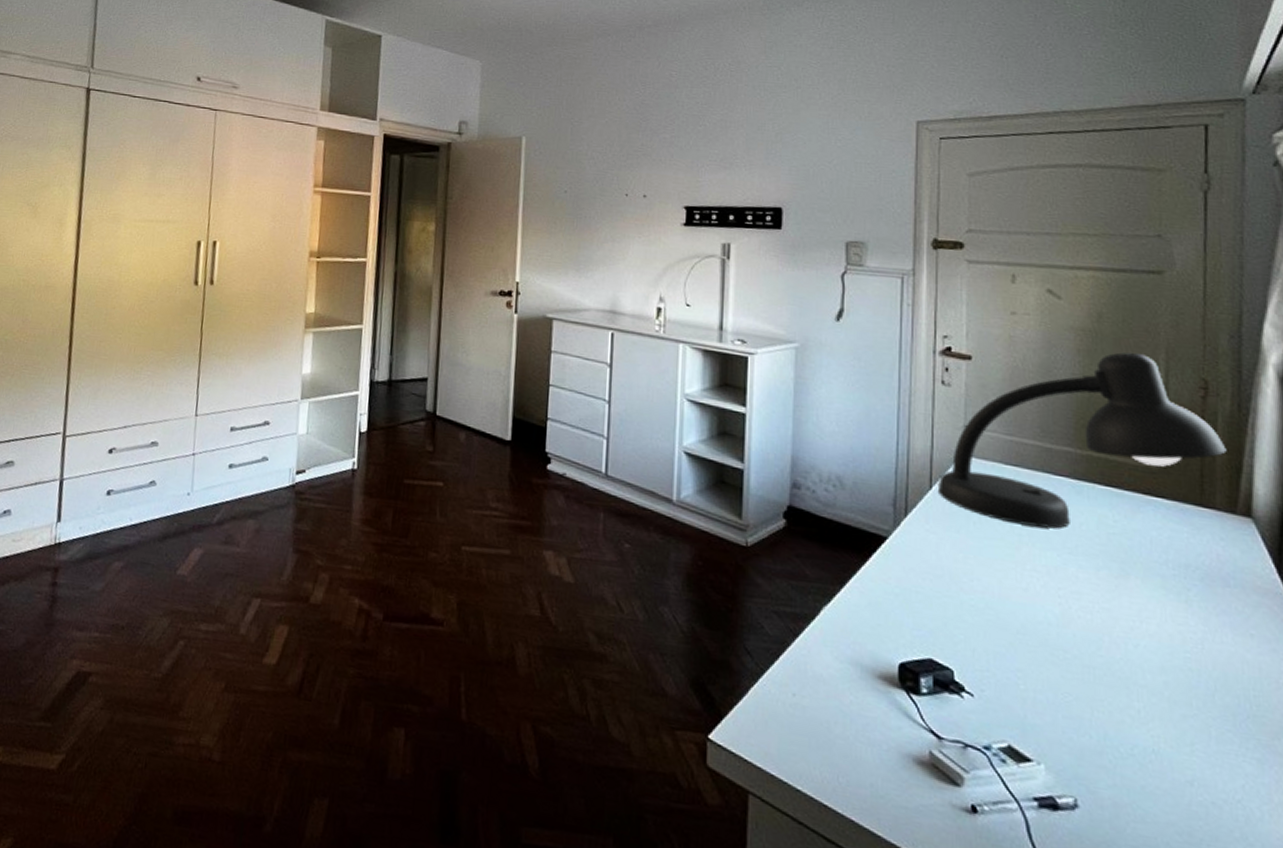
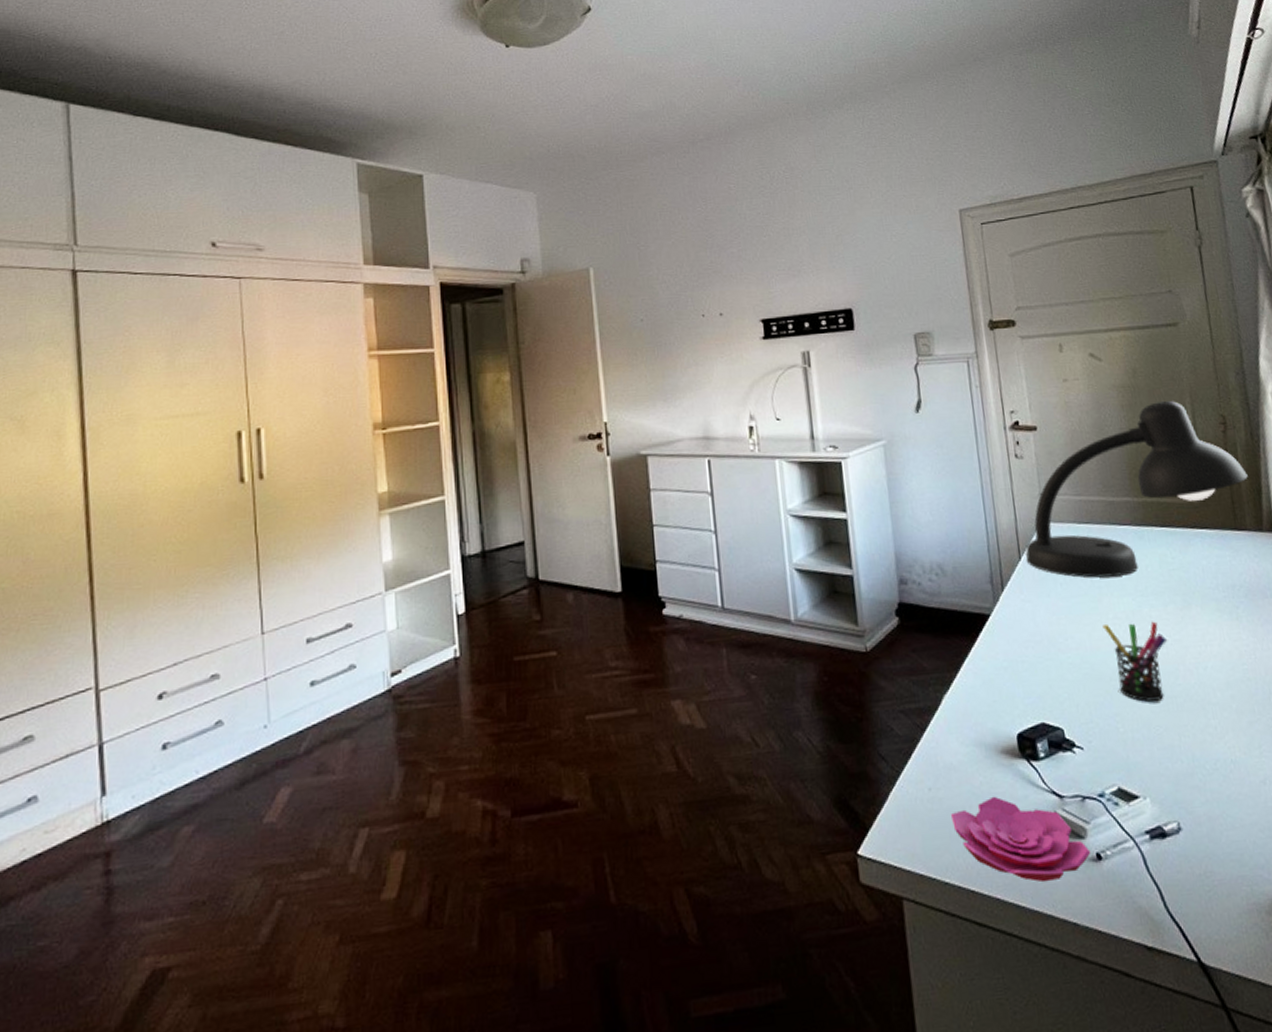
flower: none [812,718,966,820] -> present [950,796,1091,883]
pen holder: none [1017,575,1094,667] -> present [1103,621,1168,702]

